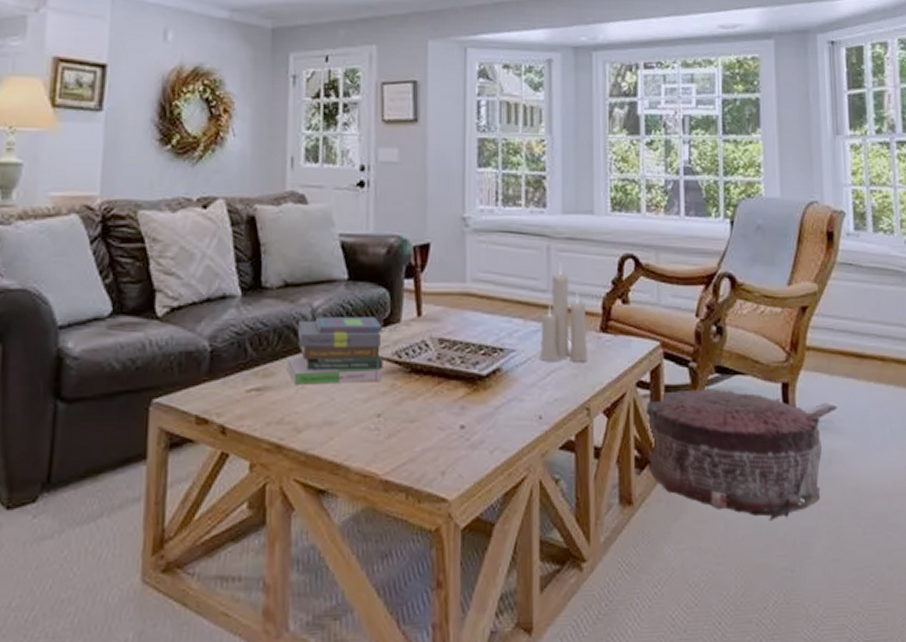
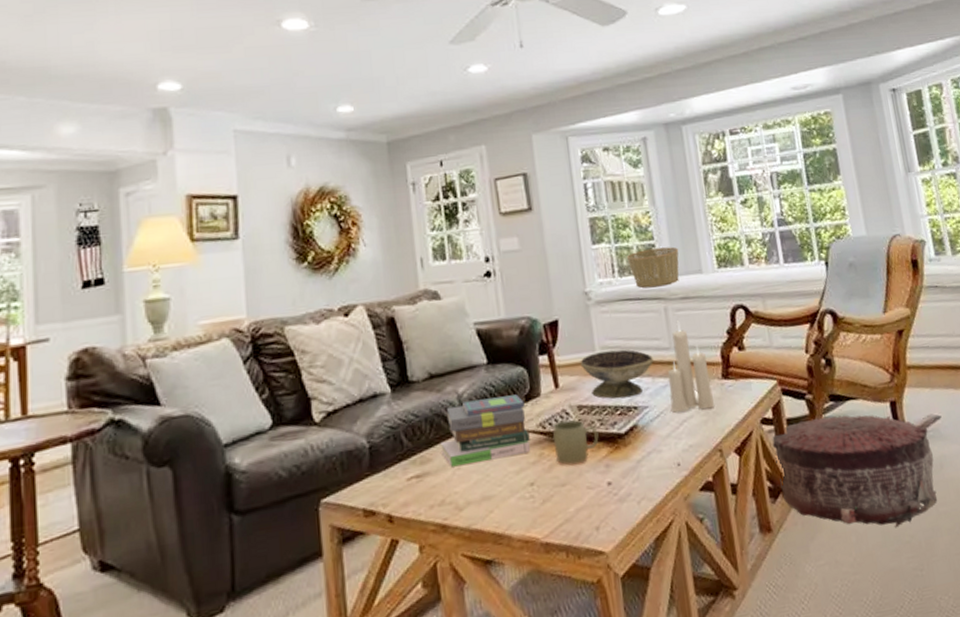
mug: none [407,352,458,402] -> present [552,418,599,466]
decorative bowl: none [448,284,527,337] -> present [580,349,653,399]
basket: none [513,180,571,223] -> present [626,247,679,288]

